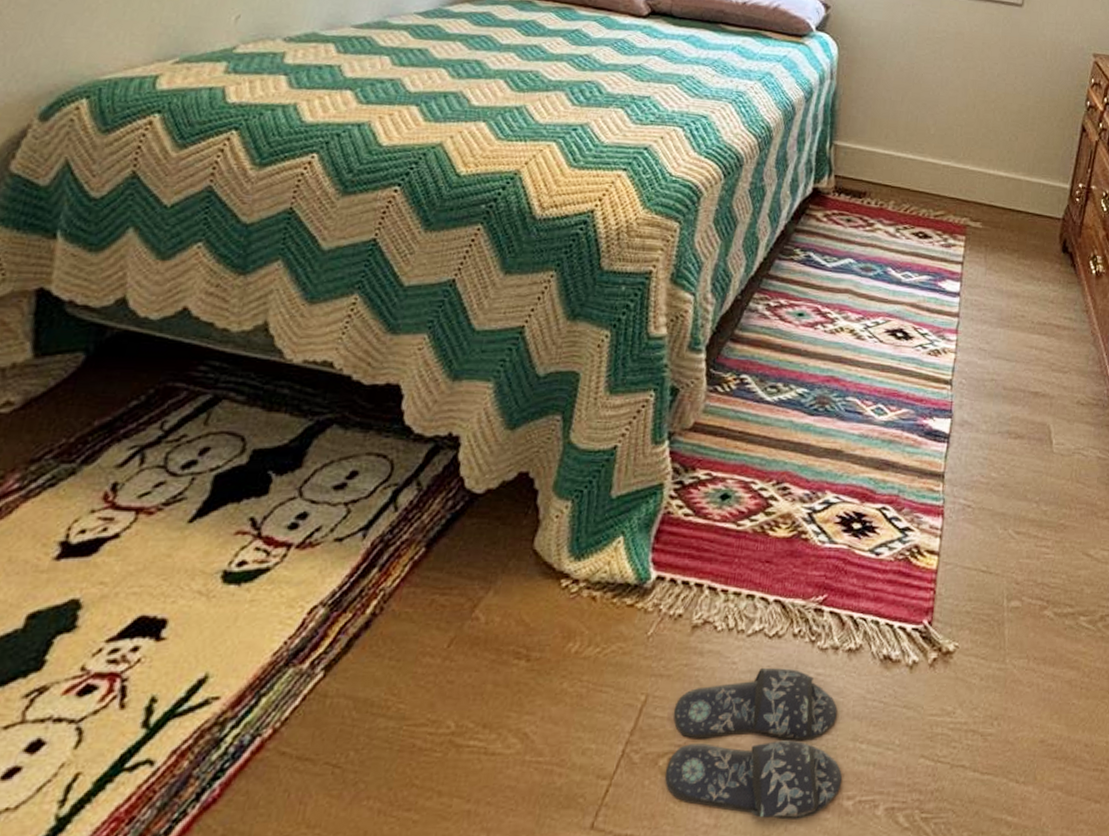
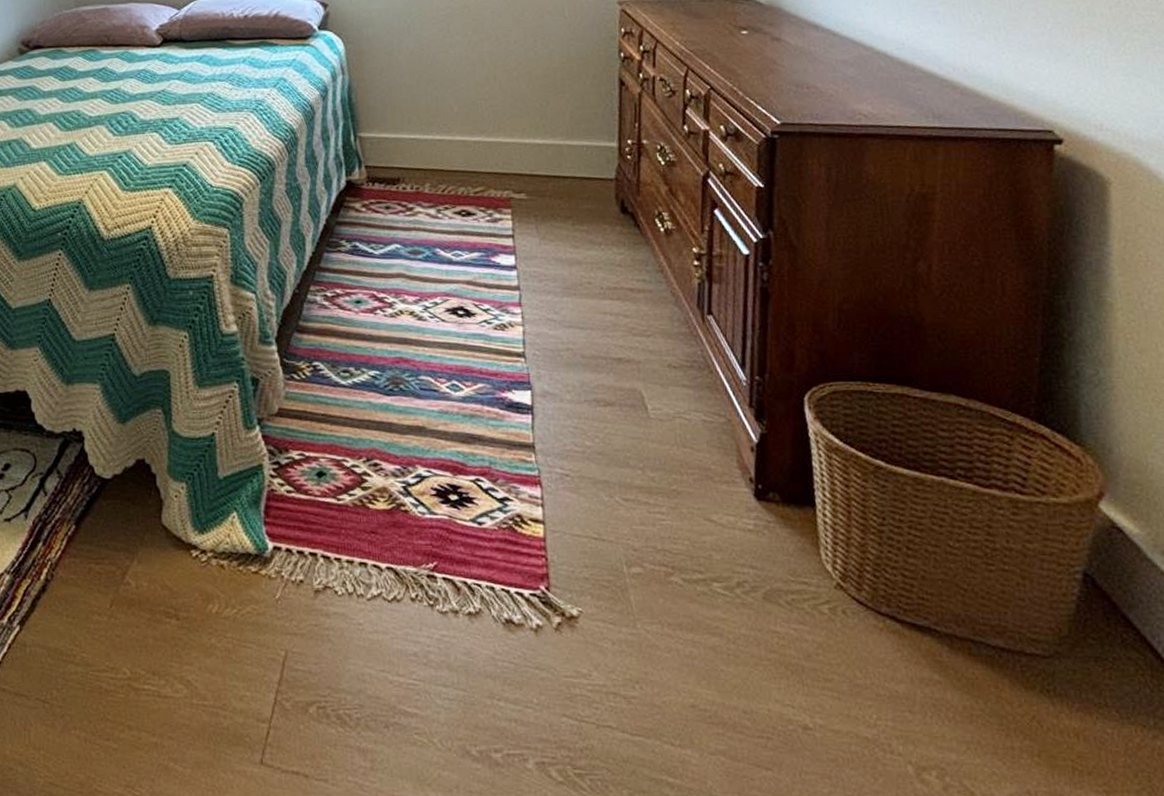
slippers: present [665,668,842,821] -> none [313,629,486,769]

